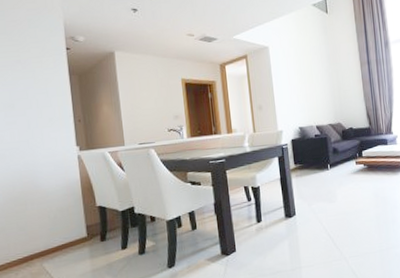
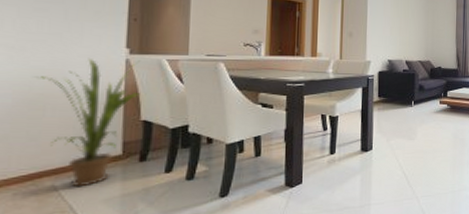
house plant: none [15,155,93,265] -> present [35,57,140,186]

